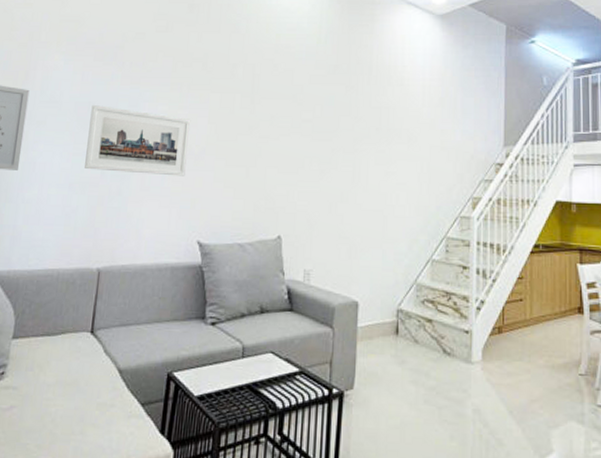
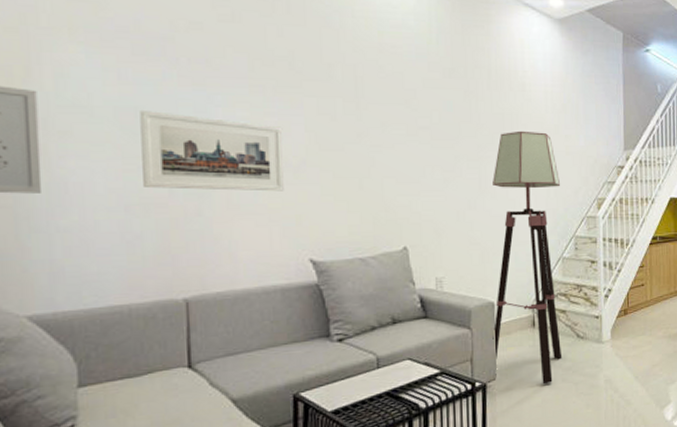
floor lamp: none [354,124,433,403] -> present [492,130,563,385]

